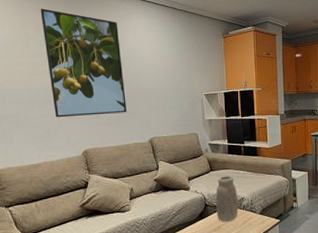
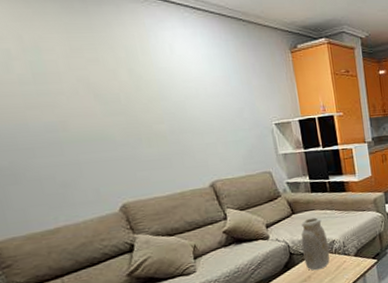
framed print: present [40,8,127,118] -> none [21,14,175,166]

